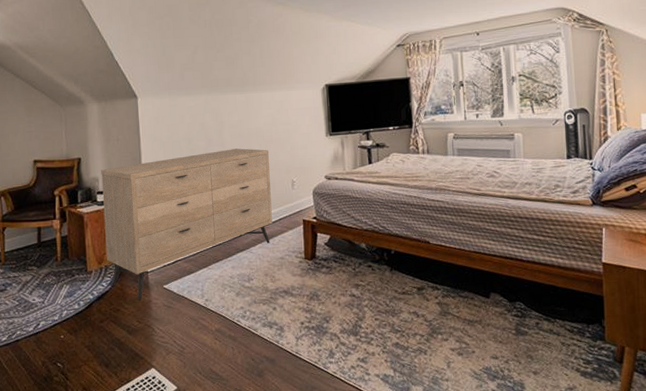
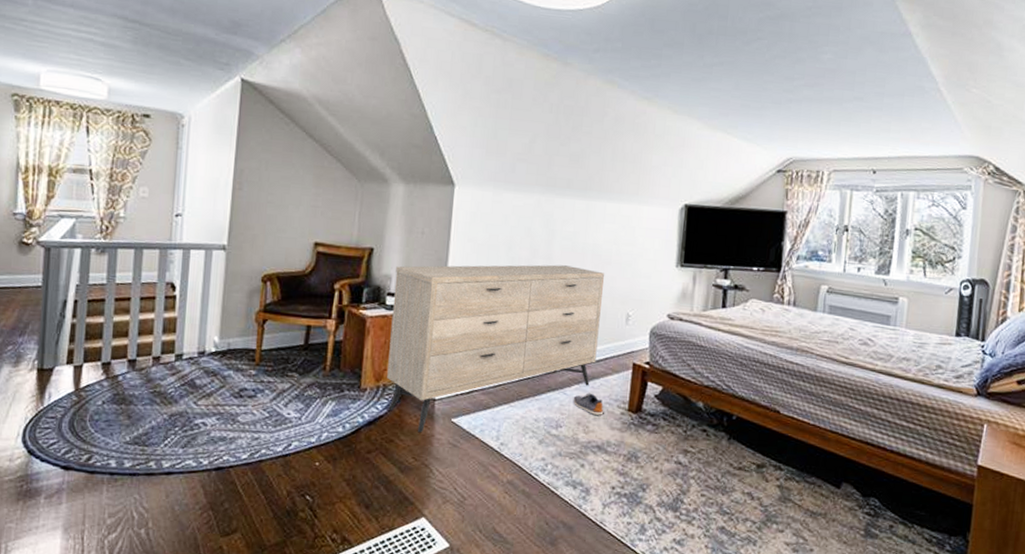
shoe: none [259,249,285,266] -> present [573,392,604,415]

